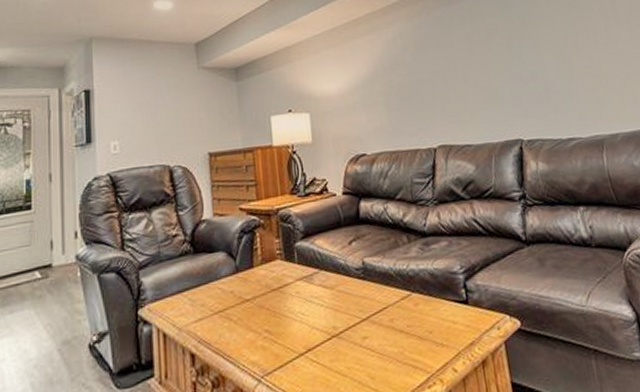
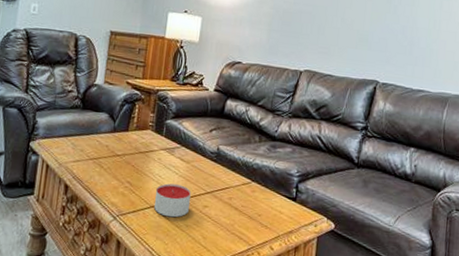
candle: none [301,318,346,363] -> present [154,183,191,218]

